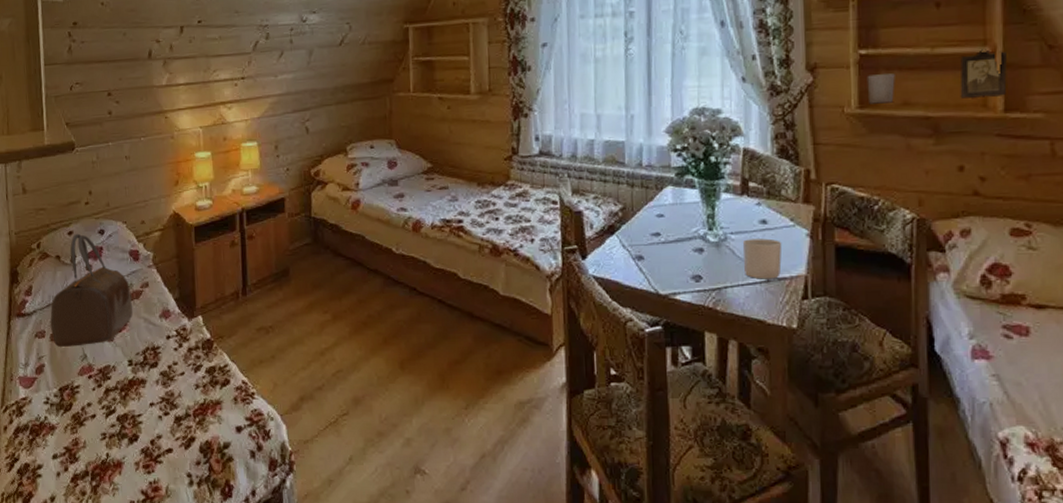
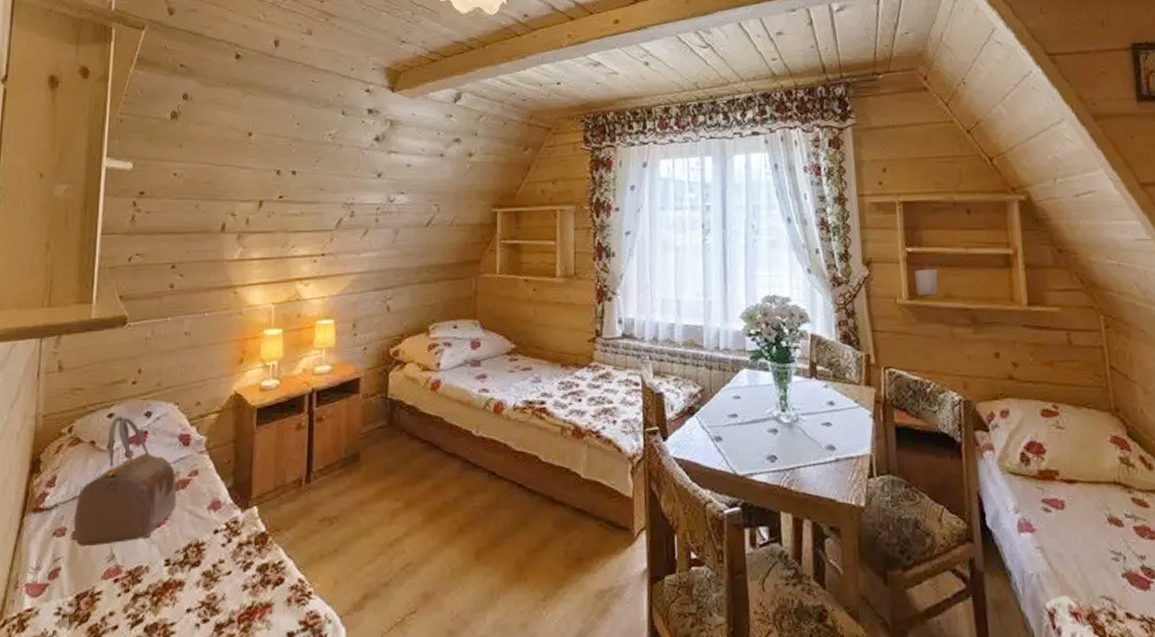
mug: present [742,238,782,280] -> none [812,419,849,459]
photo frame: present [960,49,1007,99] -> none [989,251,1028,293]

